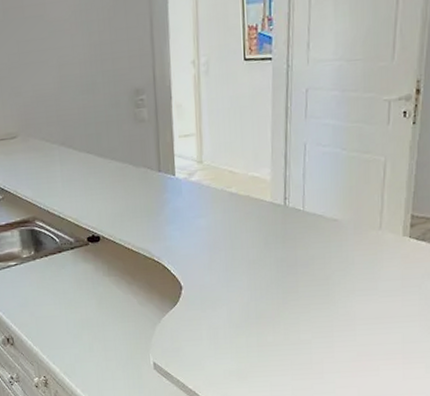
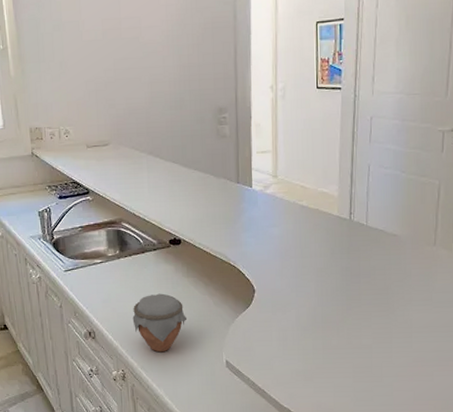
jar: none [52,294,111,357] -> present [132,293,188,353]

